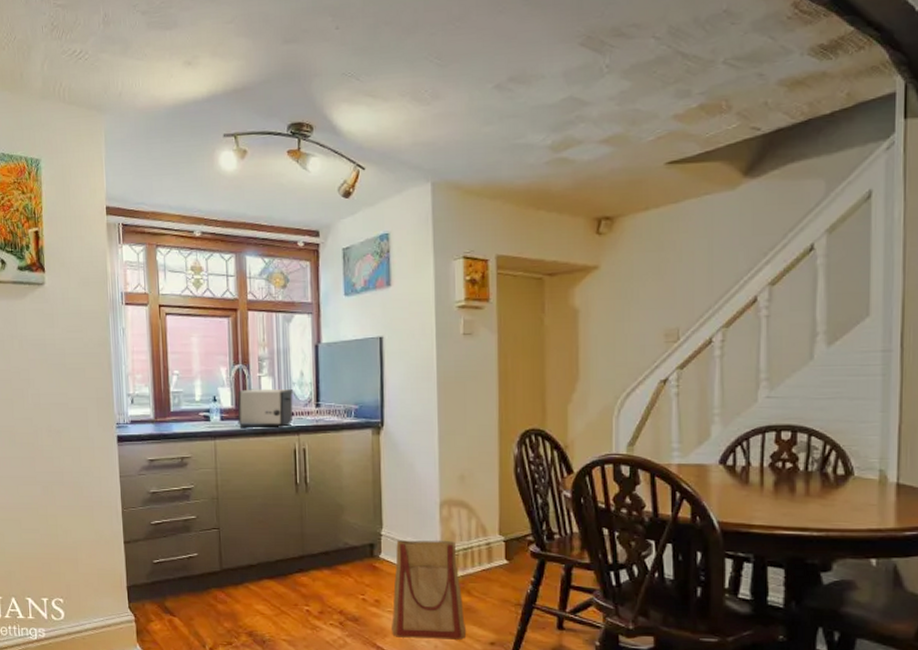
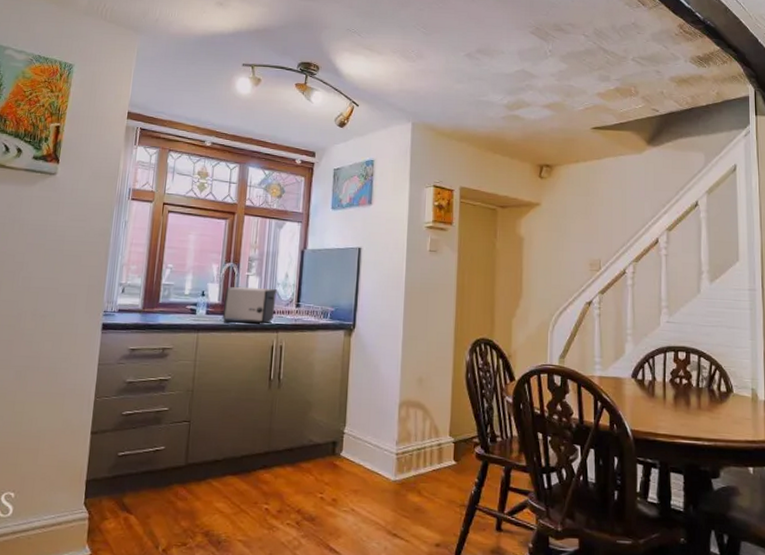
shopping bag: present [392,540,467,640] -> none [345,439,415,541]

